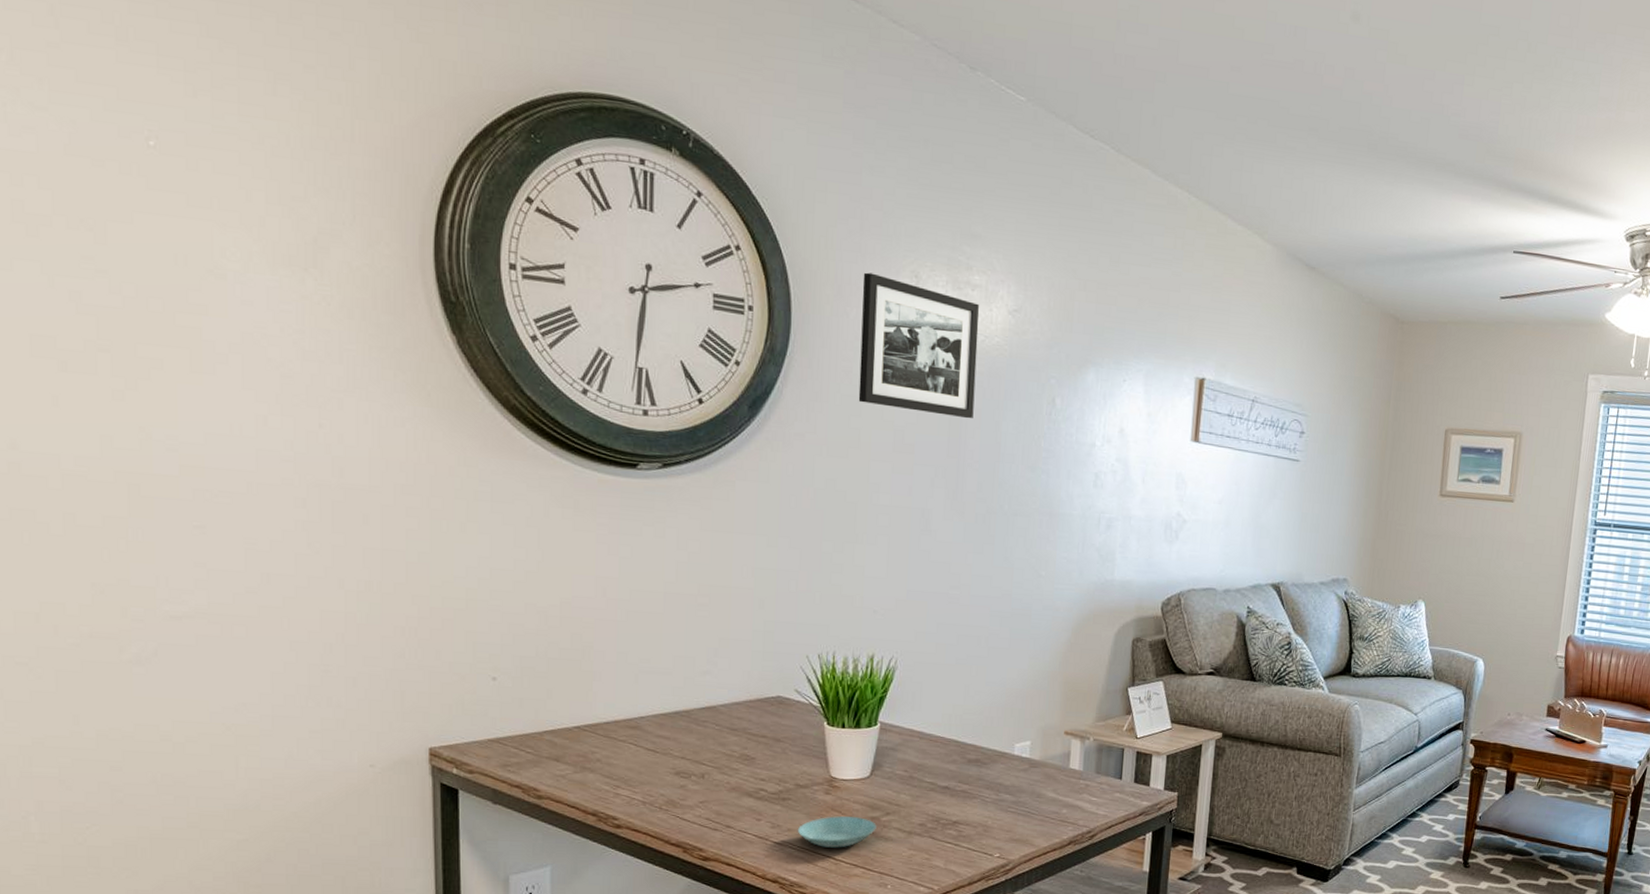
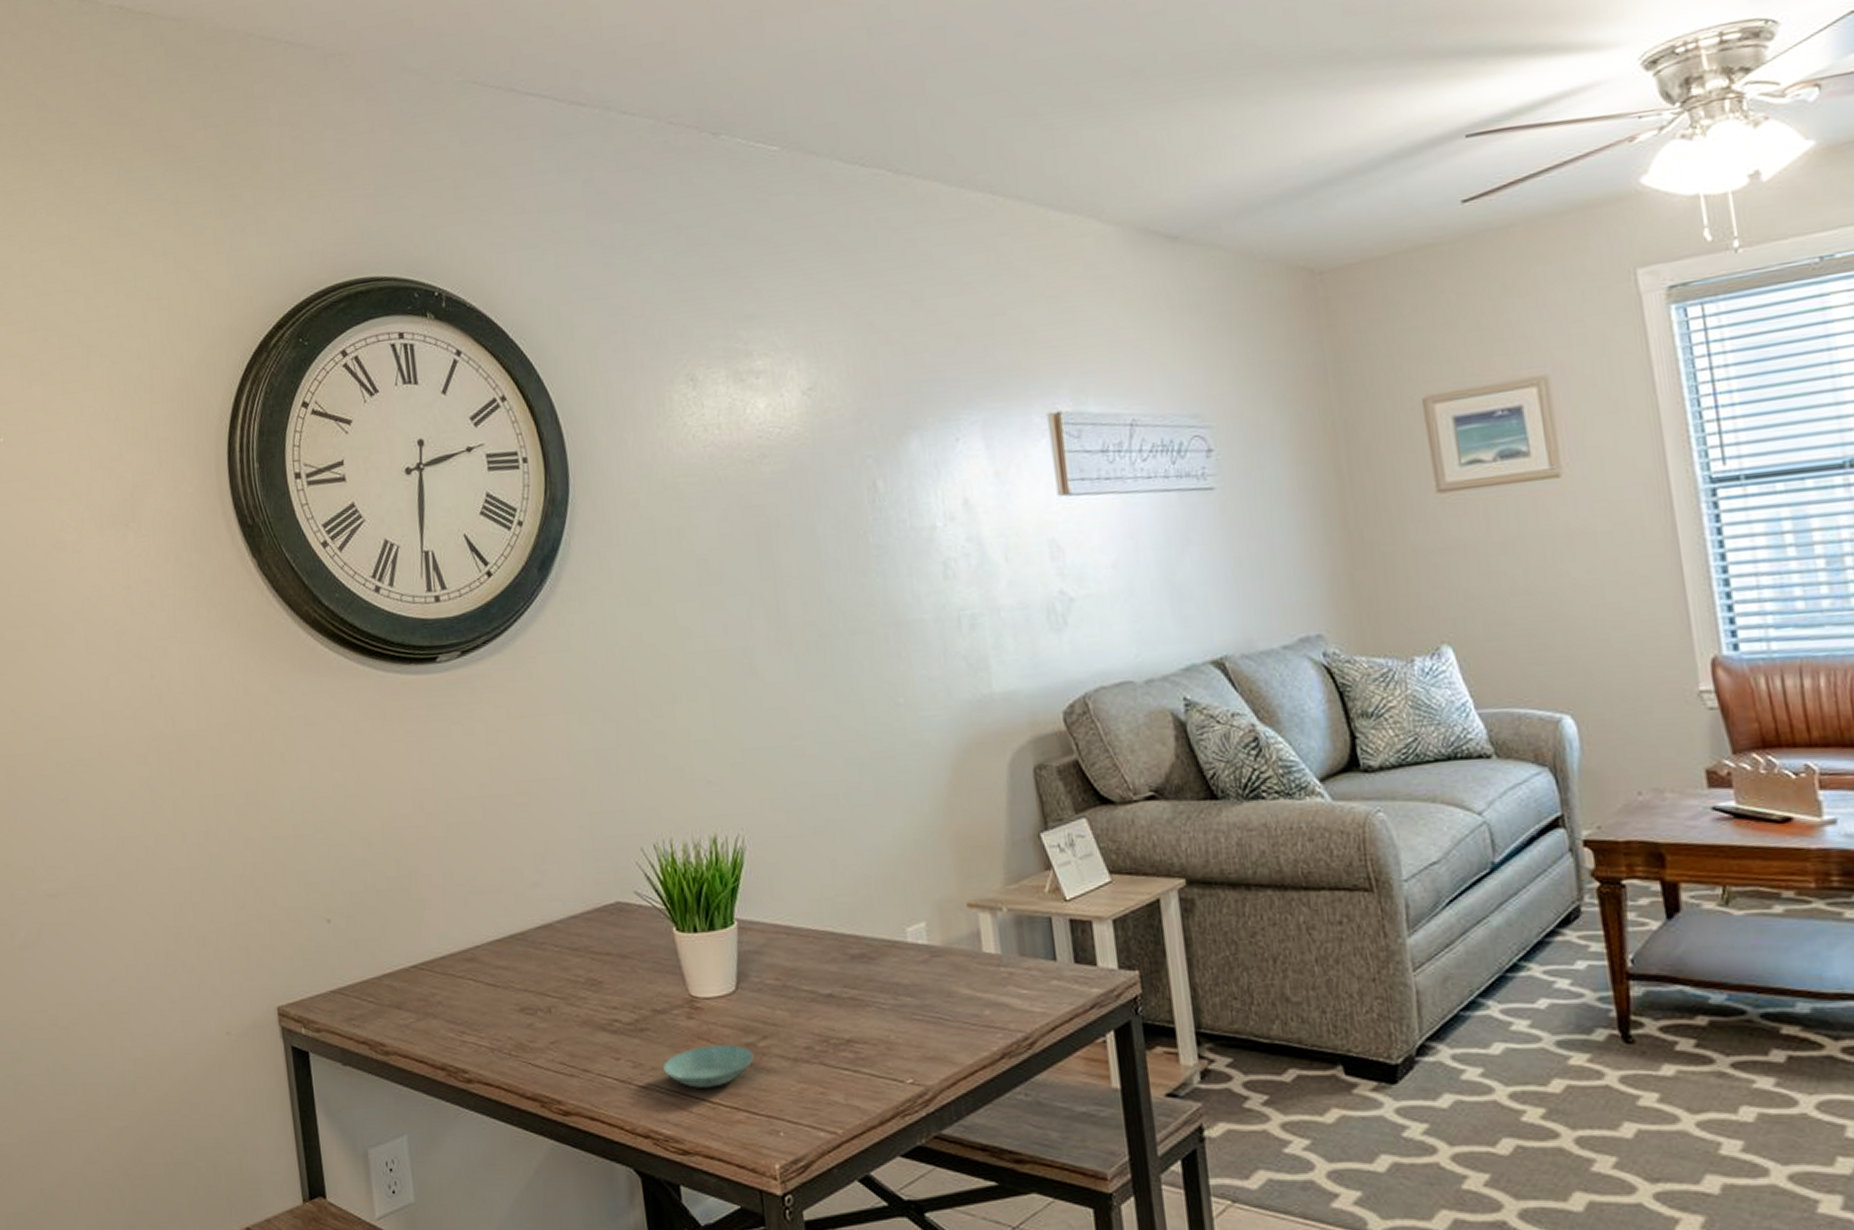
picture frame: present [858,272,980,419] -> none [635,388,783,538]

